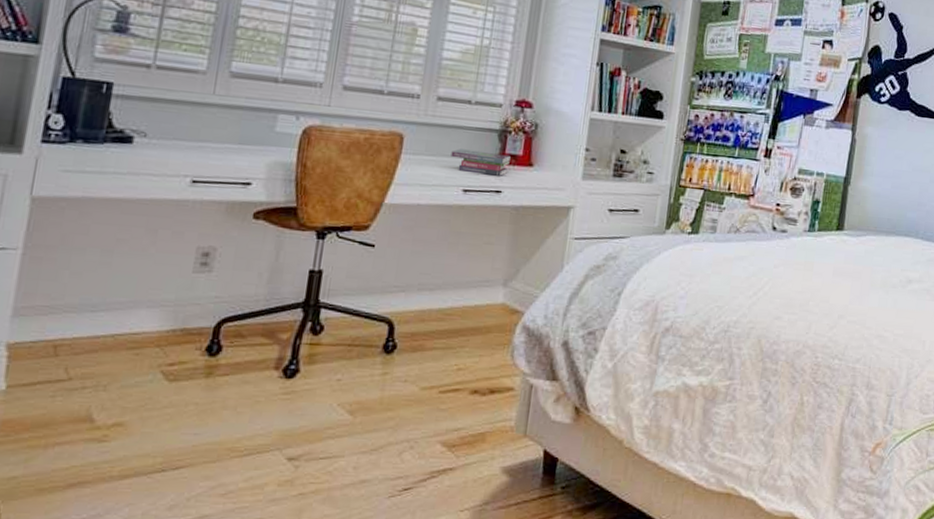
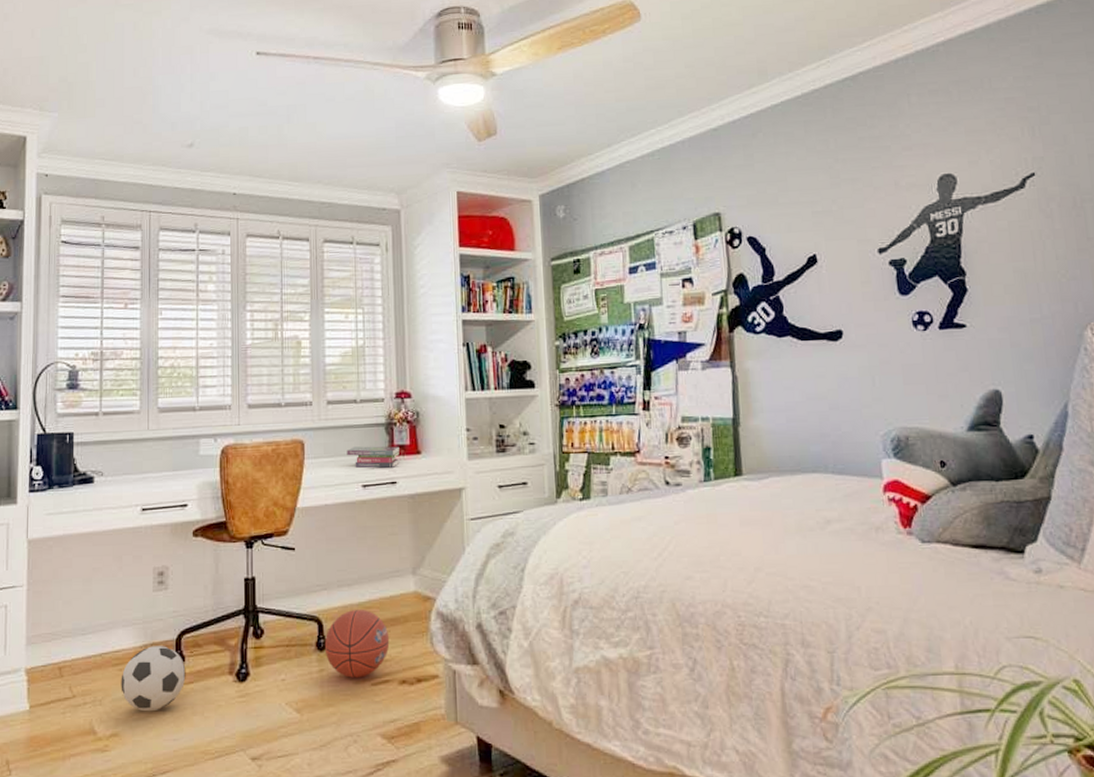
soccer ball: none [134,332,222,403] -> present [121,646,186,712]
basketball: none [392,314,468,384] -> present [324,609,390,678]

